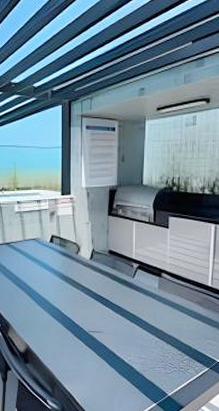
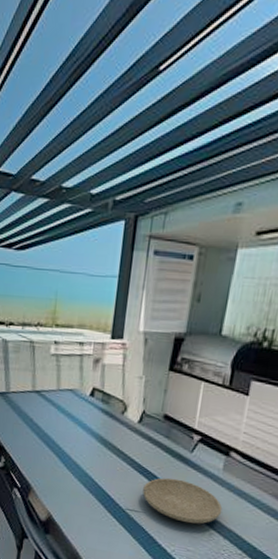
plate: none [100,300,162,335] -> present [142,478,223,524]

